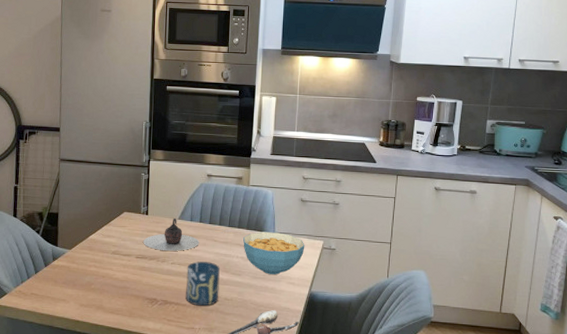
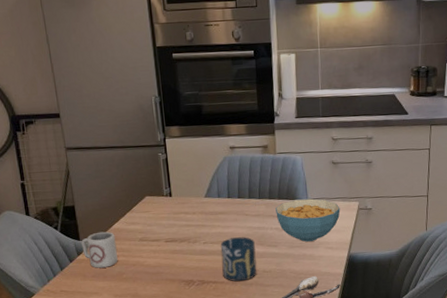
cup: none [58,240,90,276] -> present [81,231,118,268]
teapot: present [143,217,200,251] -> none [171,196,230,232]

